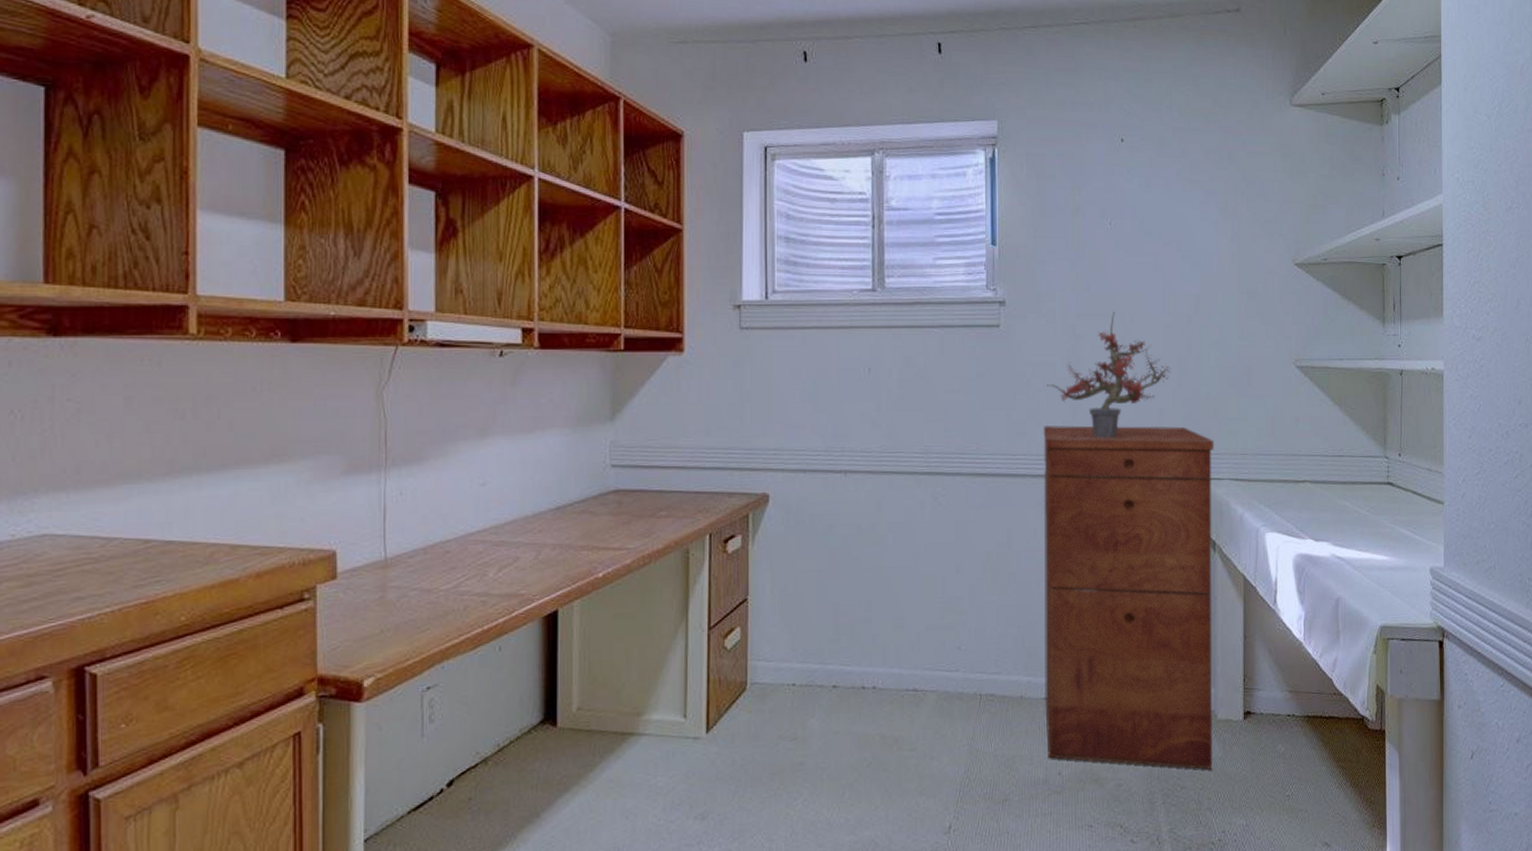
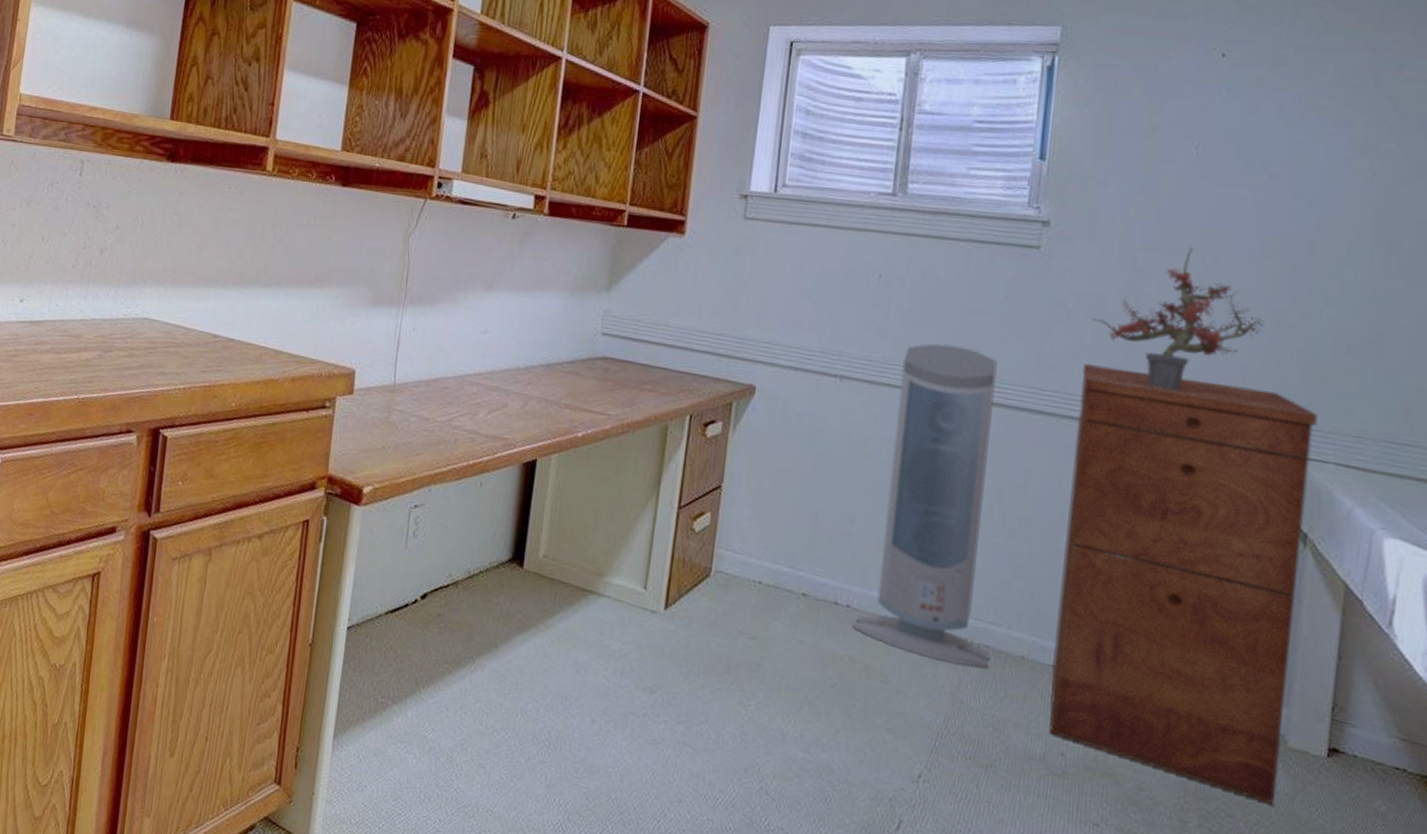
air purifier: none [880,426,996,718] -> present [852,343,997,669]

